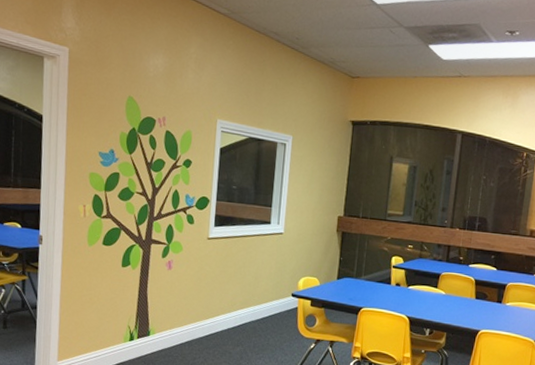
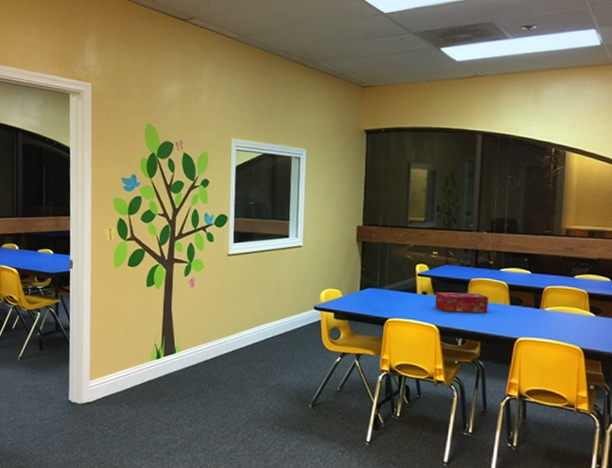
tissue box: none [407,284,457,306] -> present [435,292,489,313]

